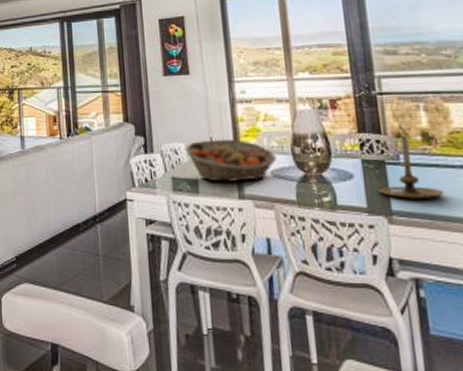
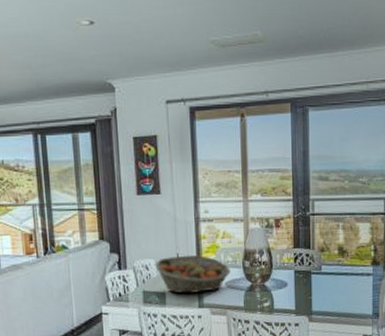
candle holder: present [378,136,444,199] -> none [304,250,349,301]

